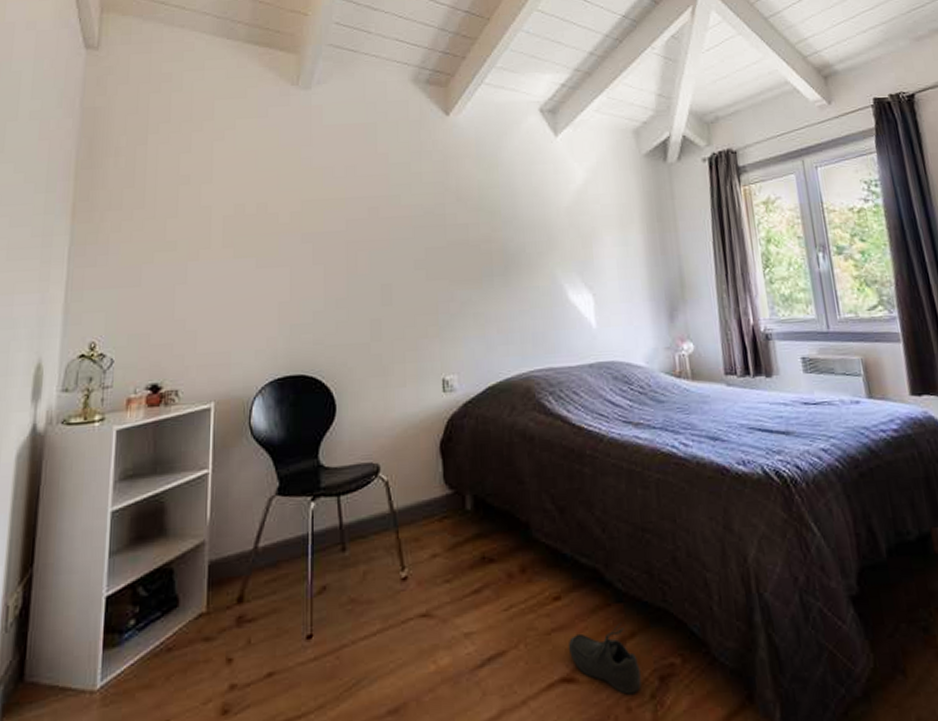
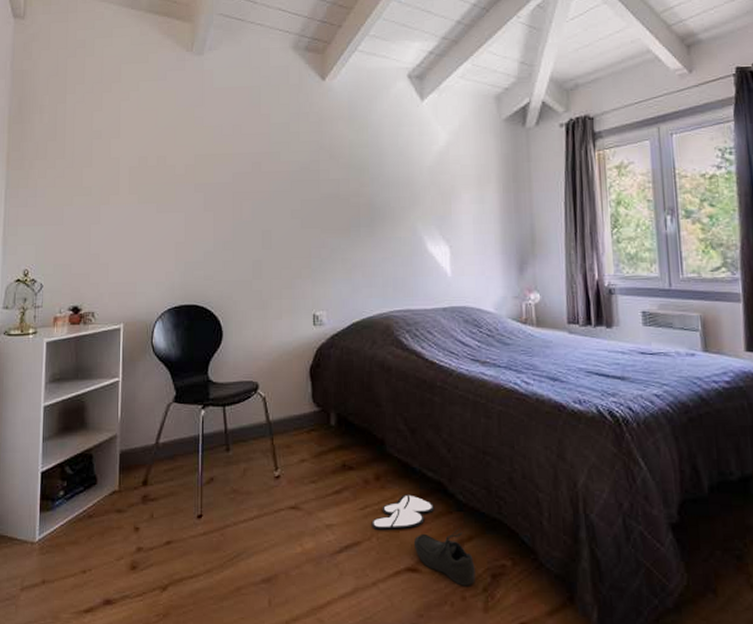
slippers: none [518,587,589,634] -> present [372,494,434,530]

